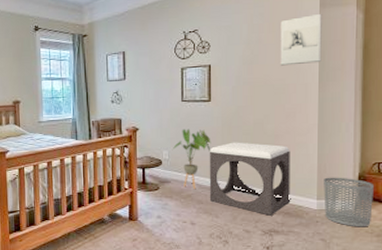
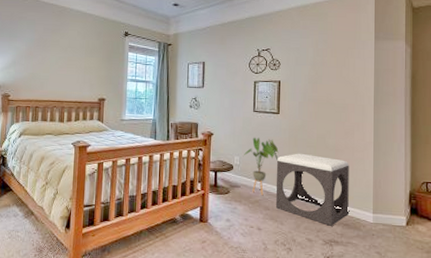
wall sculpture: present [280,13,322,66] -> none [341,44,377,88]
waste bin: present [324,177,373,227] -> none [379,192,423,243]

